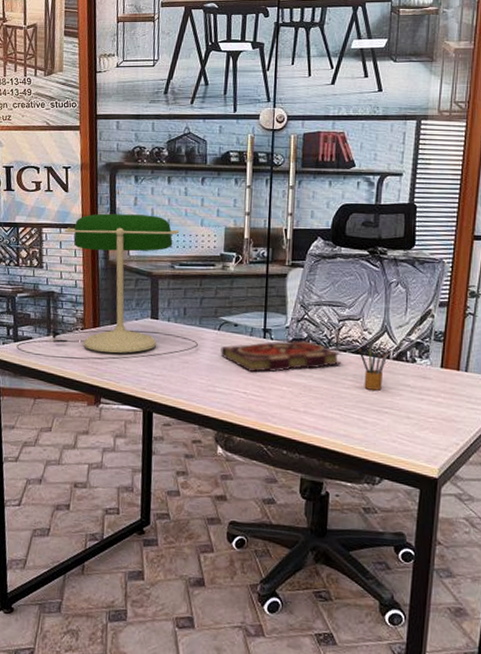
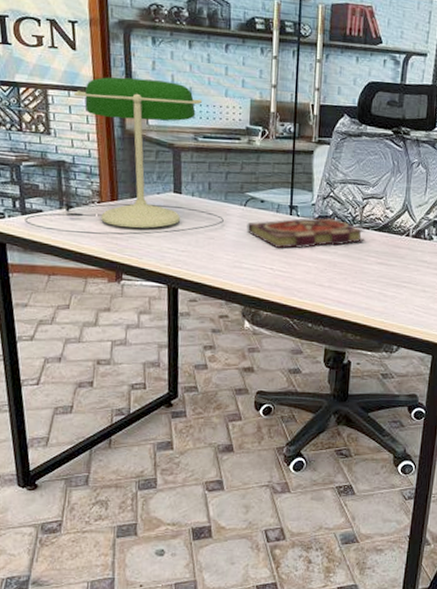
pencil box: present [359,348,388,391] -> none [381,226,408,266]

